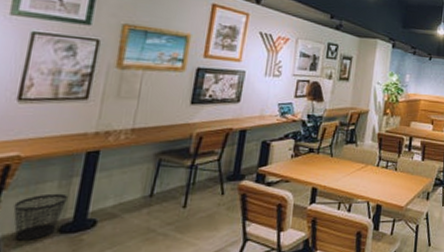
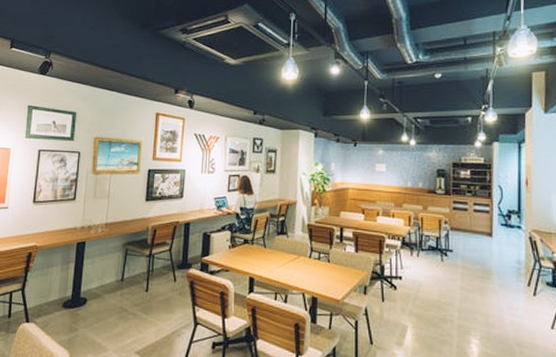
wastebasket: present [13,193,68,240] -> none [35,275,67,312]

